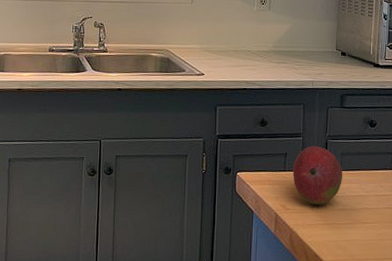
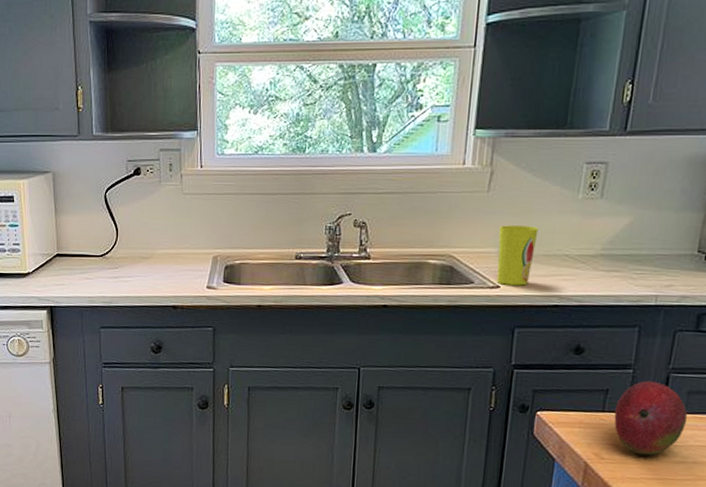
cup: none [201,28,229,74] -> present [496,225,539,286]

